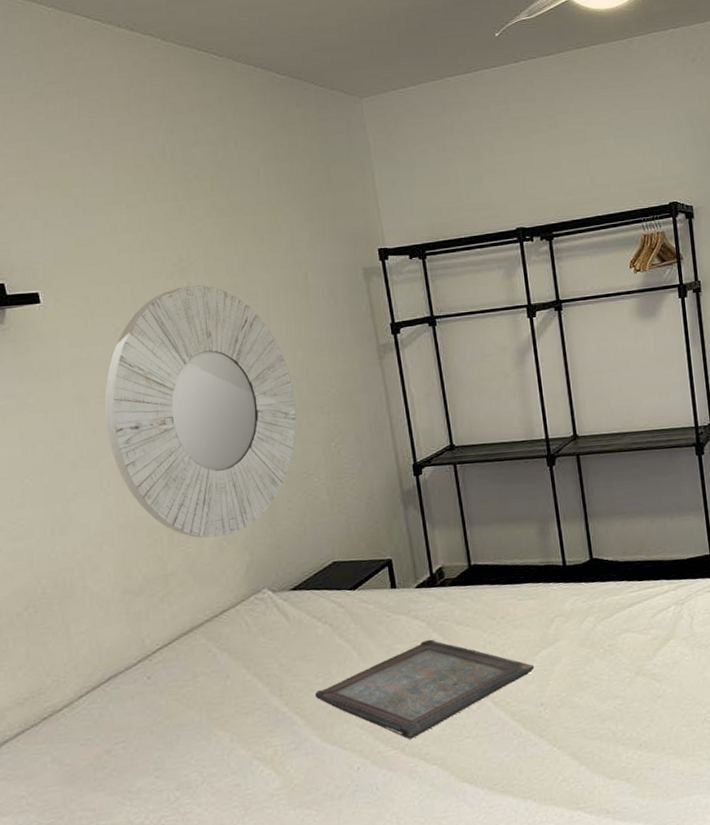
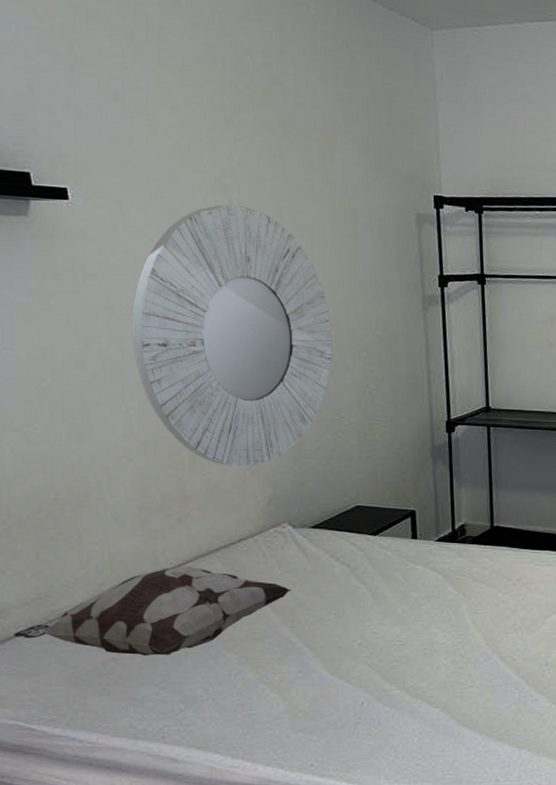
decorative pillow: none [9,645,277,746] -> present [14,566,292,656]
serving tray: present [314,639,535,740] -> none [326,591,544,682]

